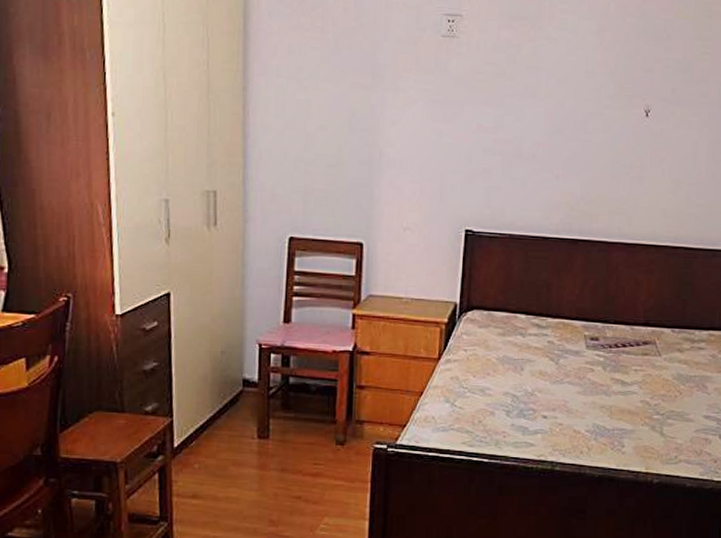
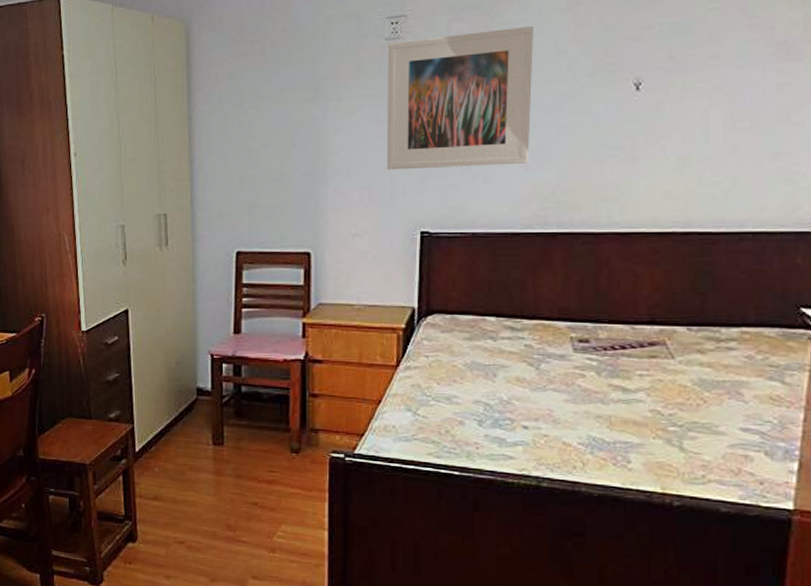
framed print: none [437,40,569,173] -> present [386,25,533,170]

